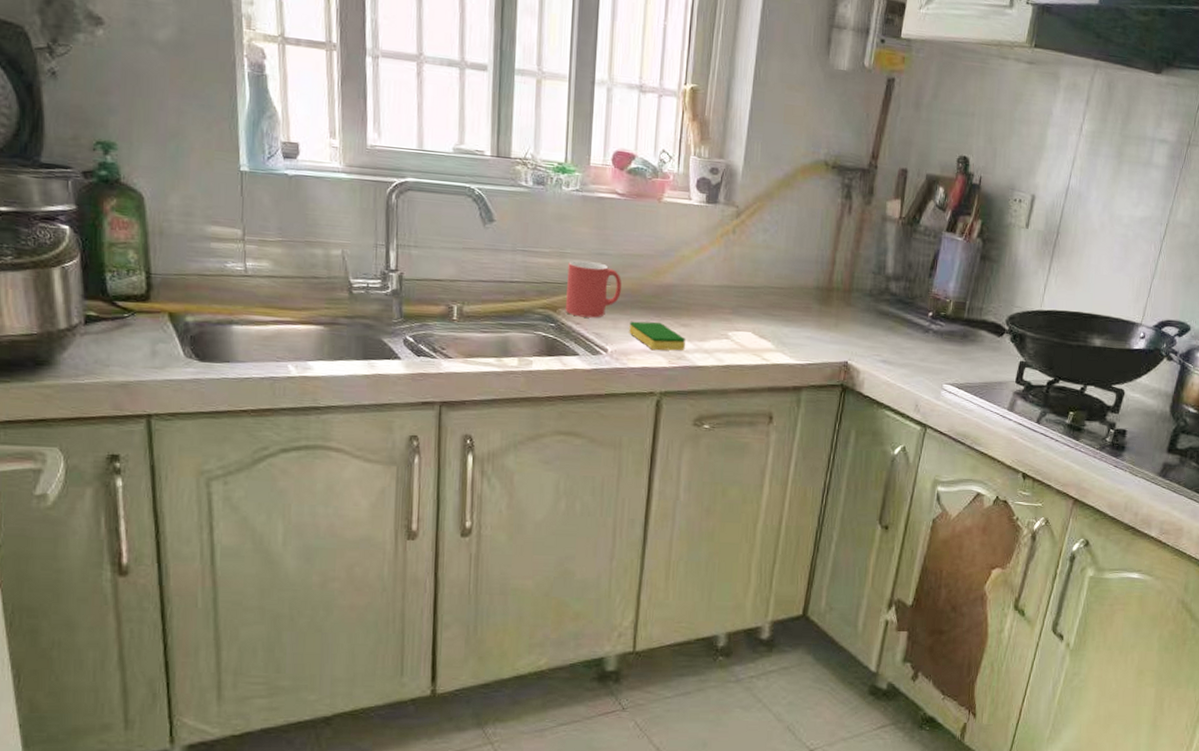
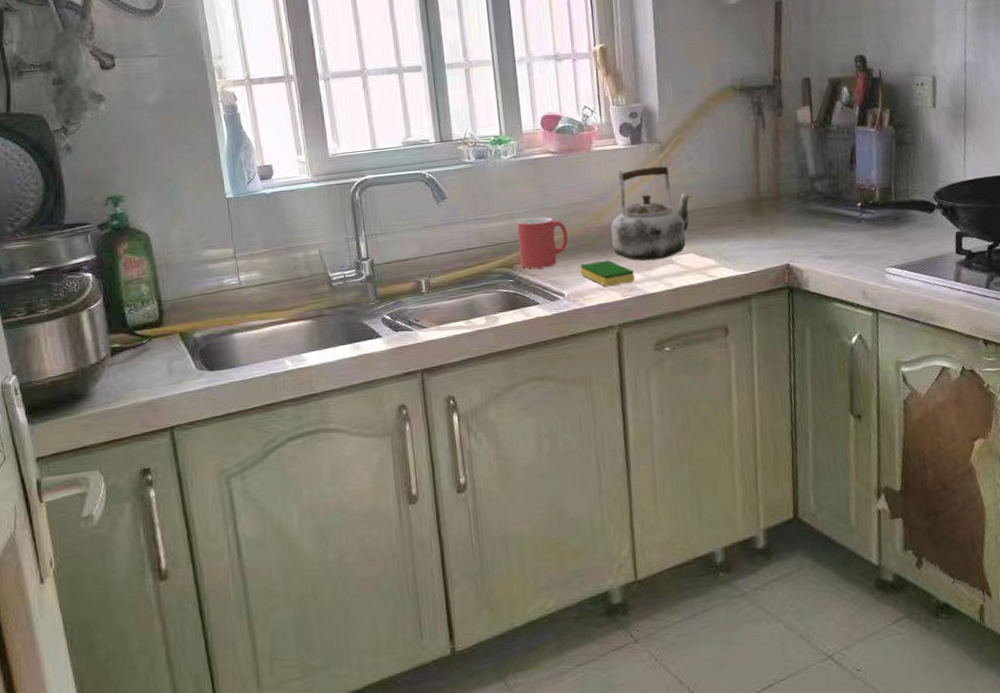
kettle: none [667,228,761,333] -> present [610,164,692,261]

